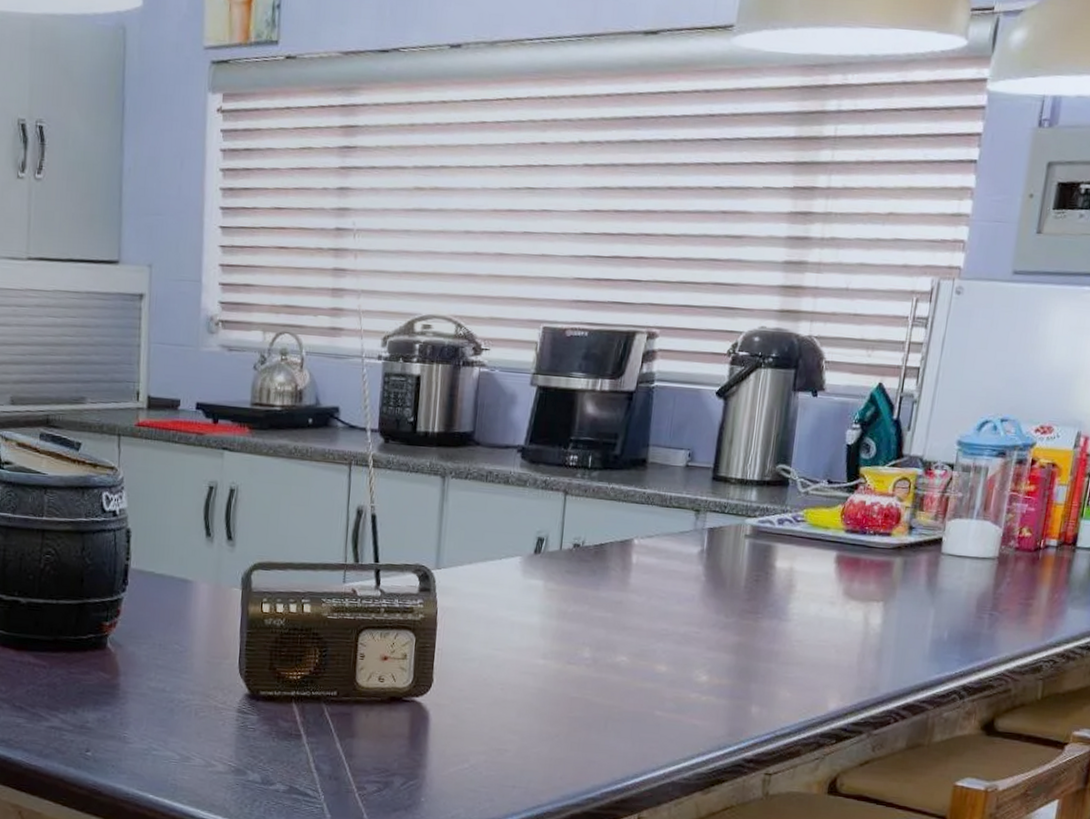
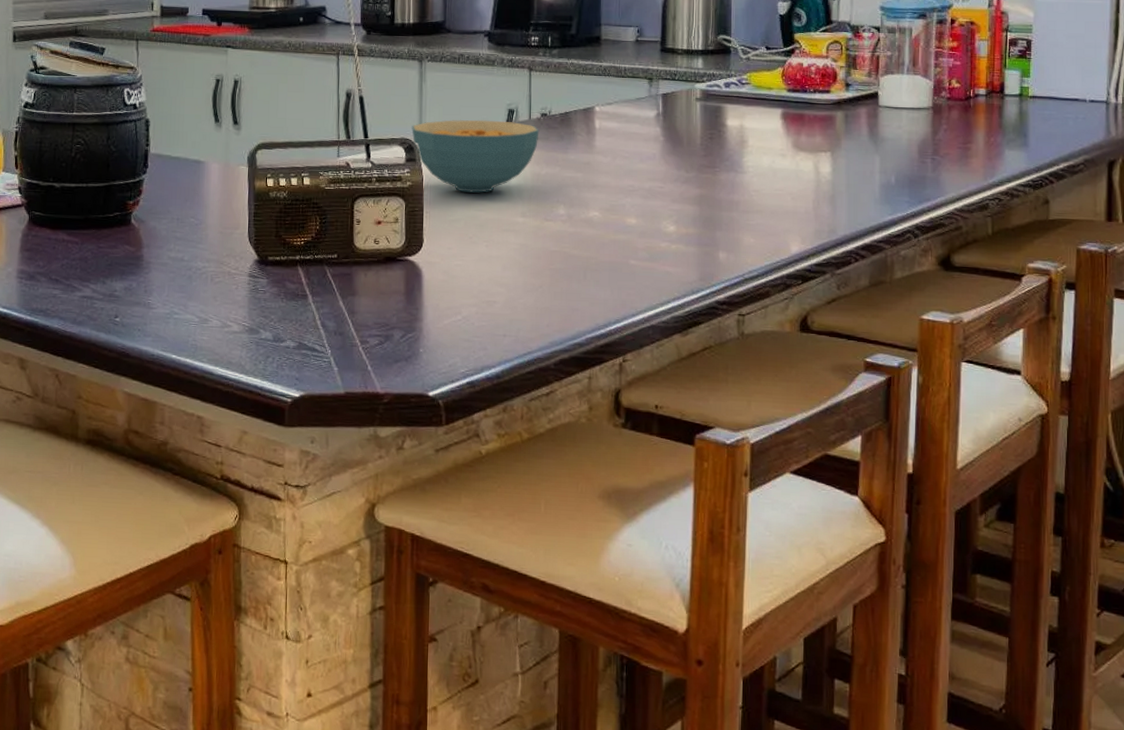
cereal bowl: none [428,546,570,630] -> present [412,119,540,193]

